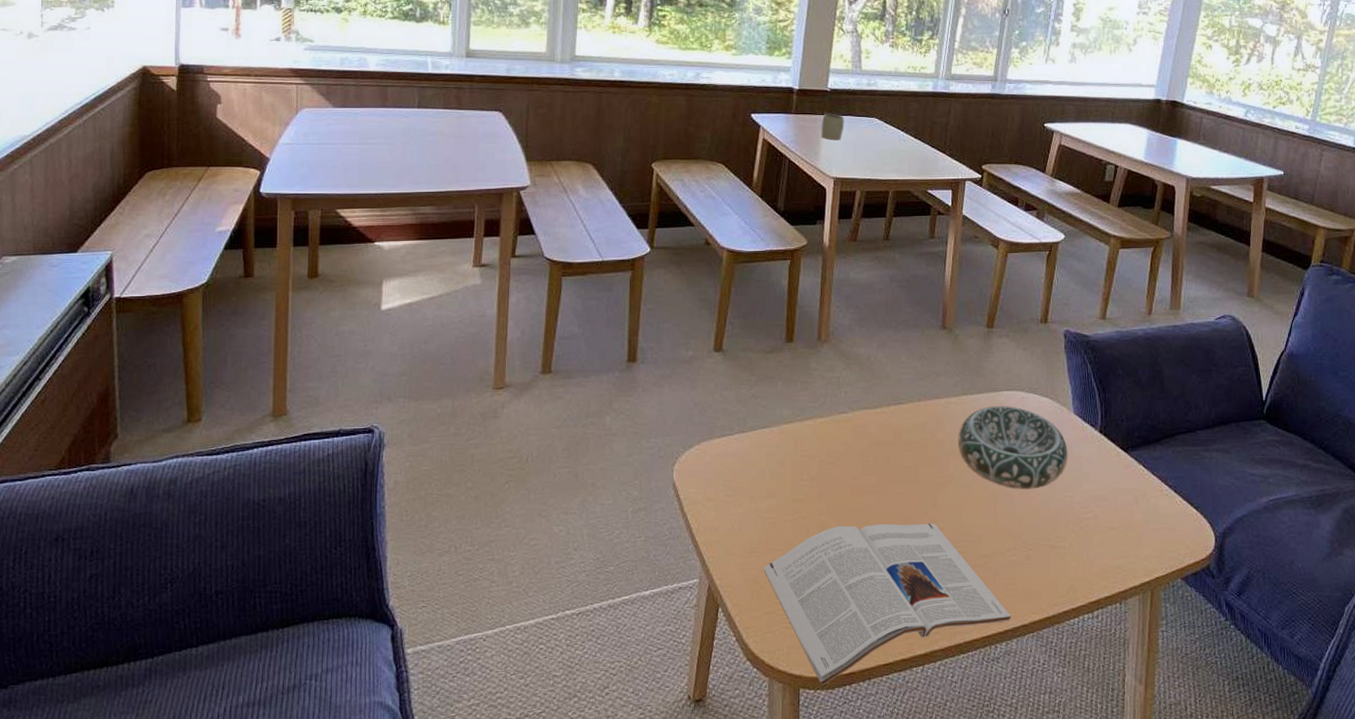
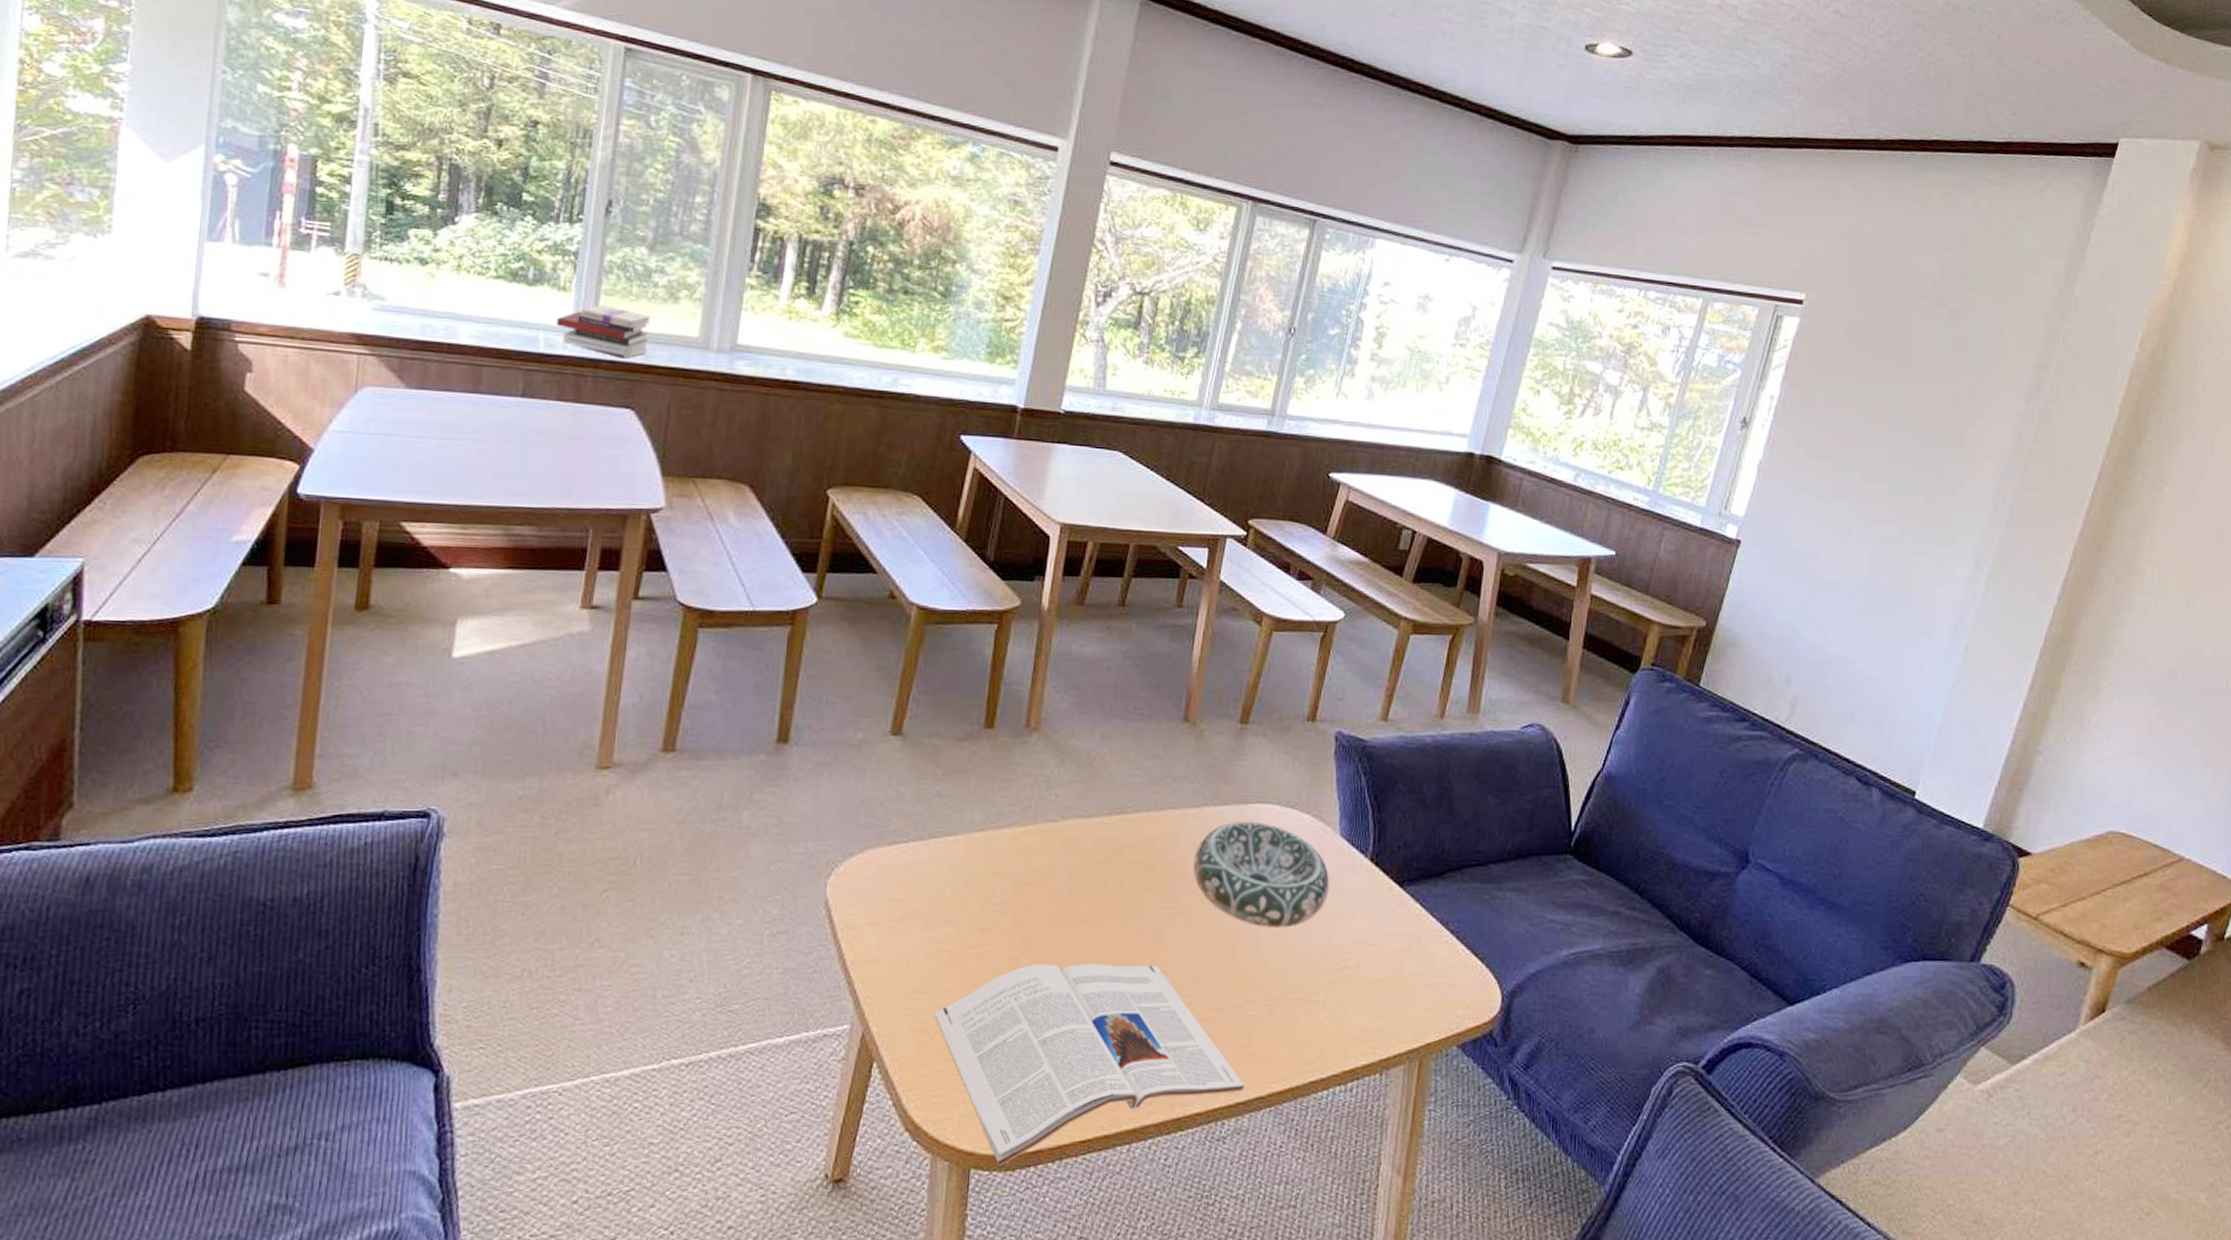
books: none [440,32,509,73] -> present [557,304,650,359]
mug: present [821,113,844,141] -> none [1048,440,1079,477]

